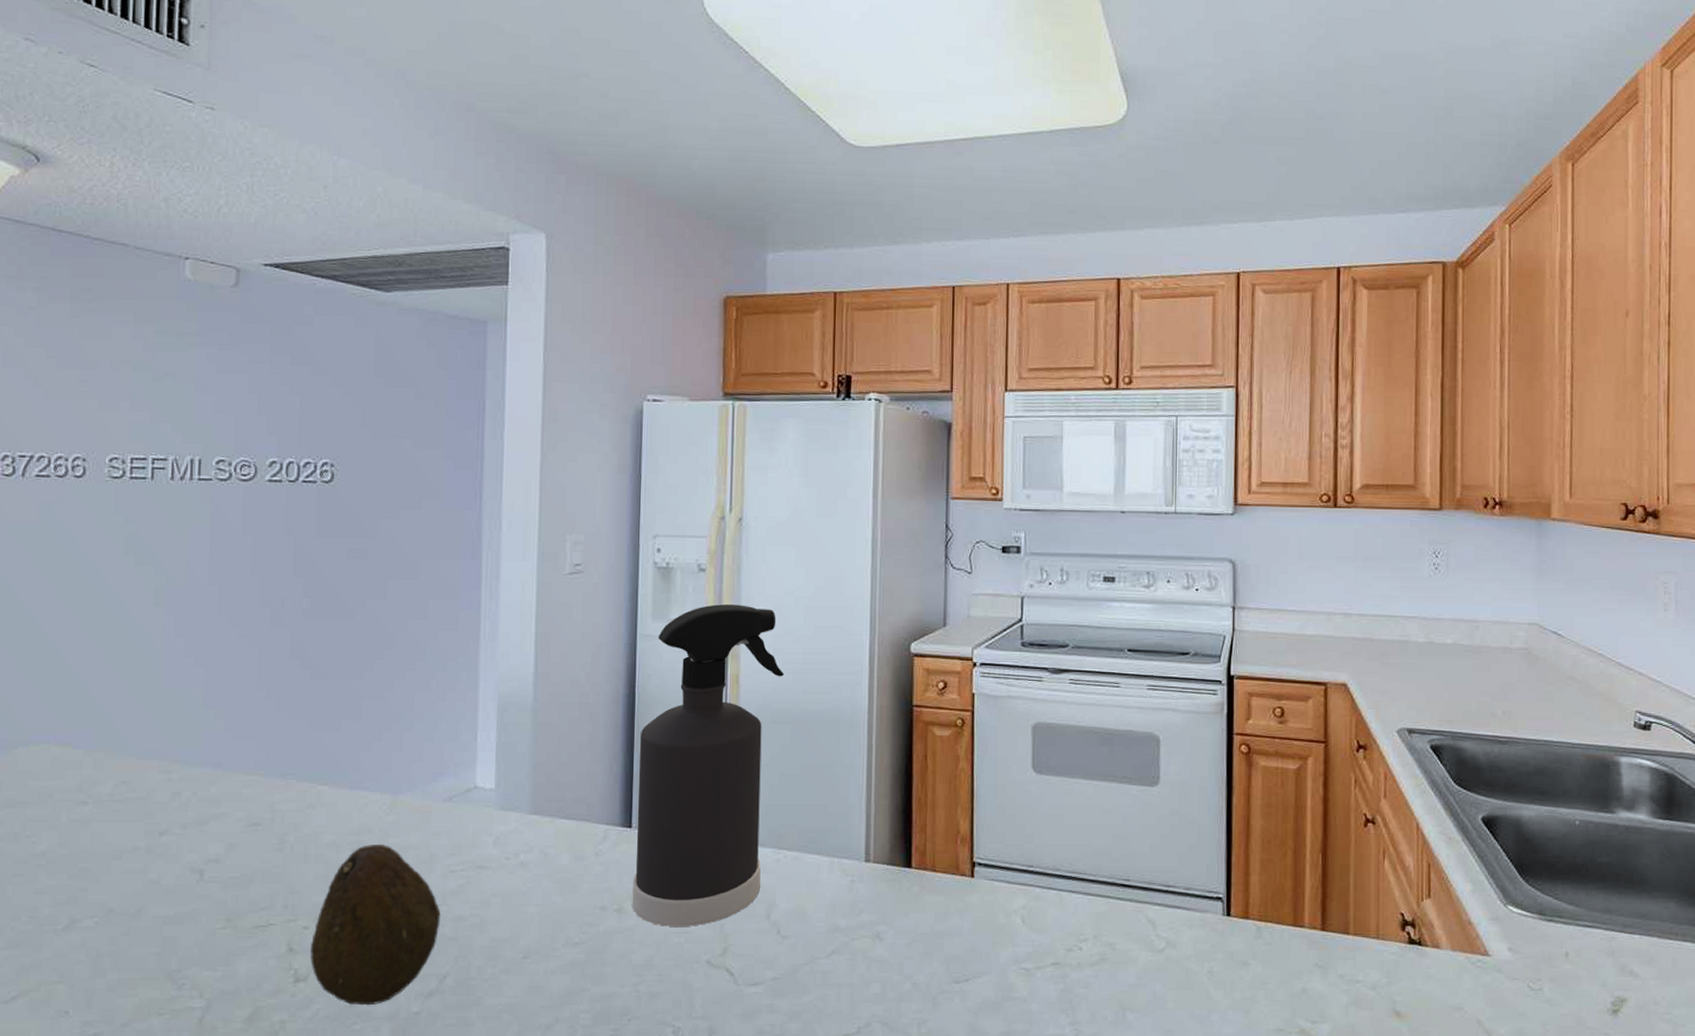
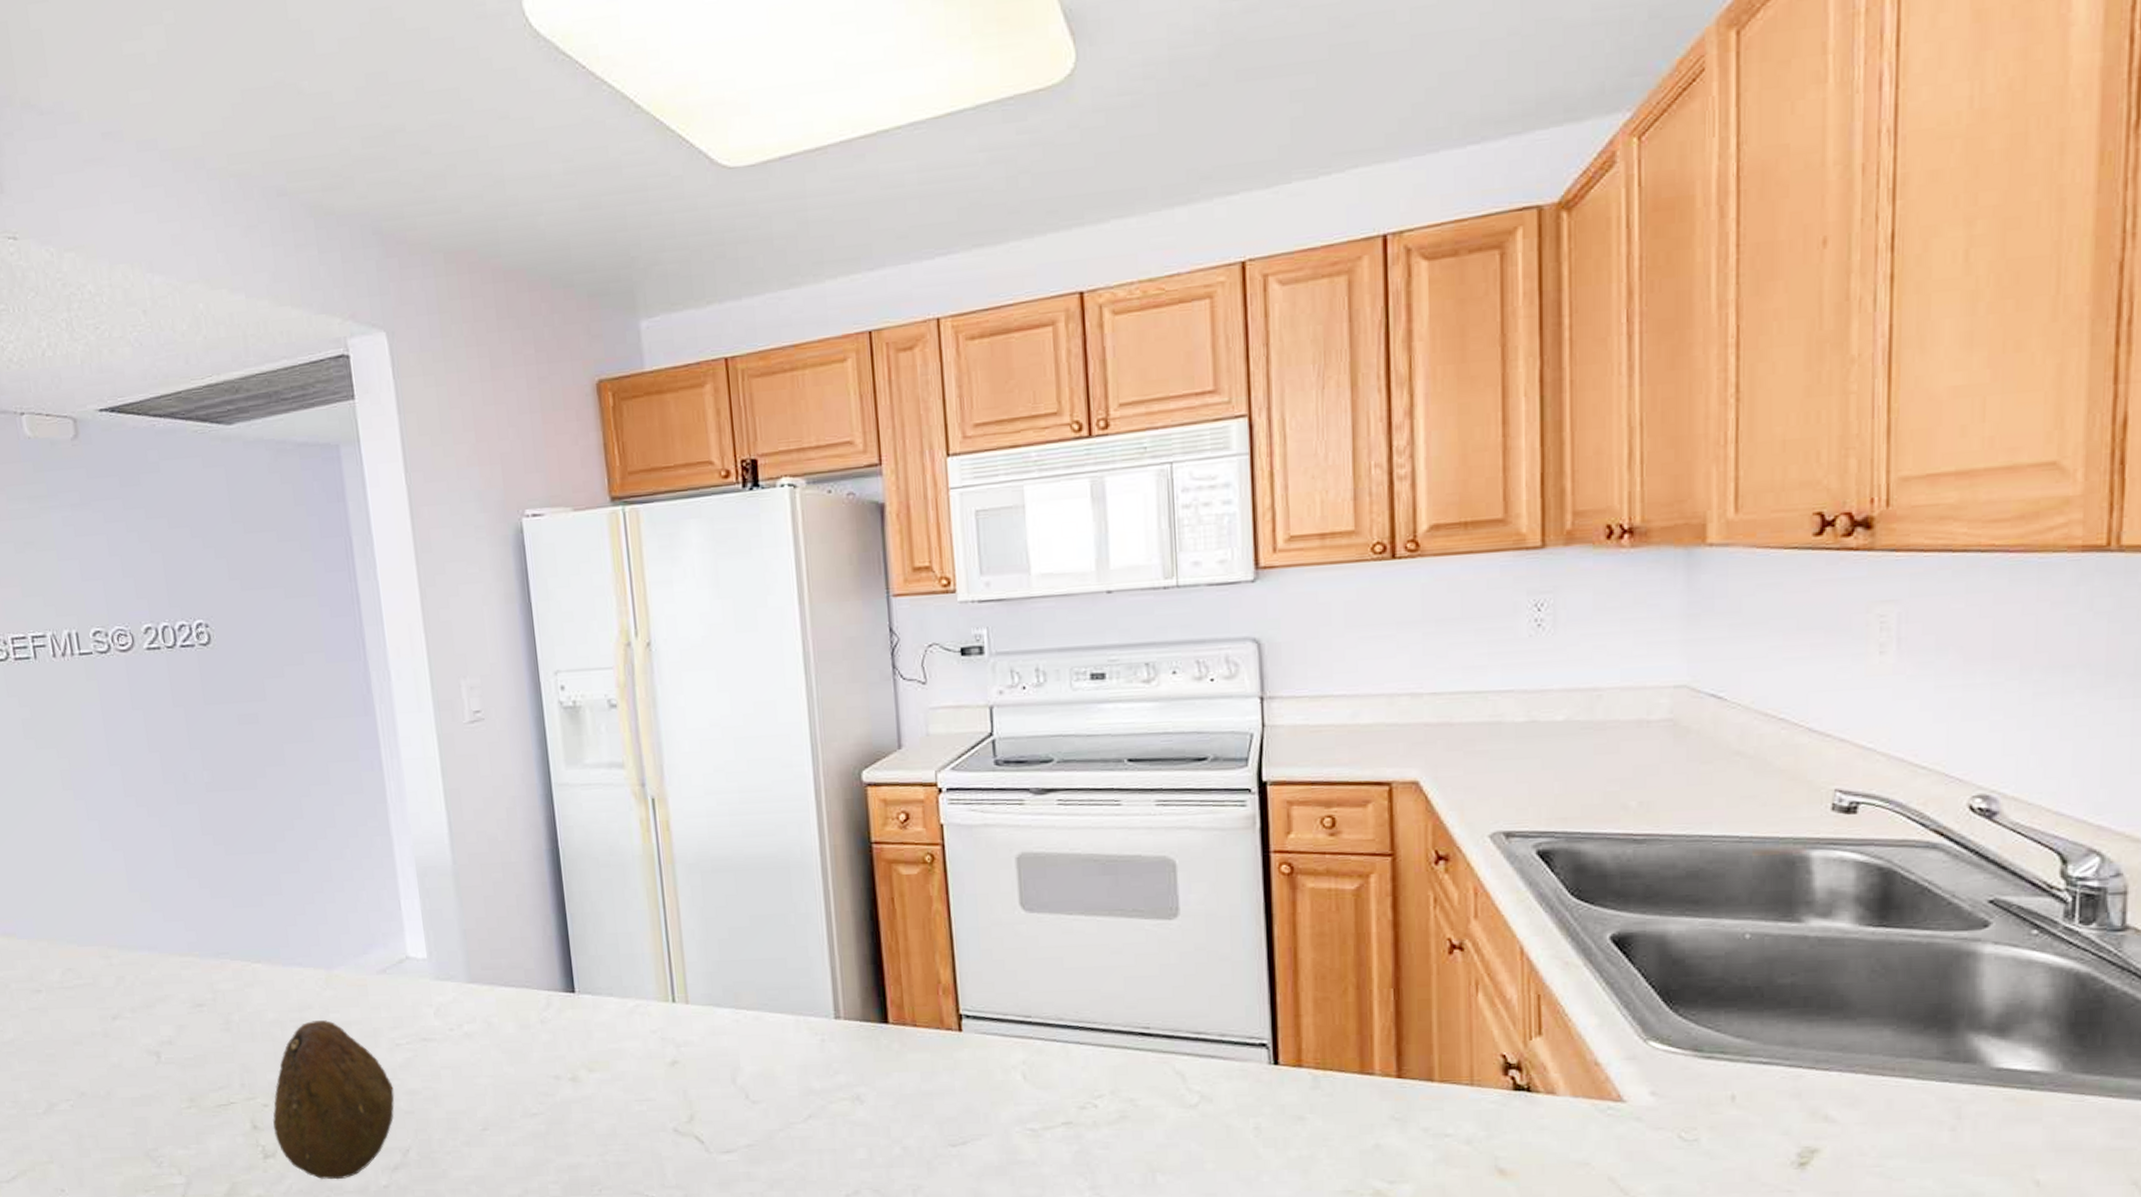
spray bottle: present [632,604,784,926] -> none [570,742,722,1094]

